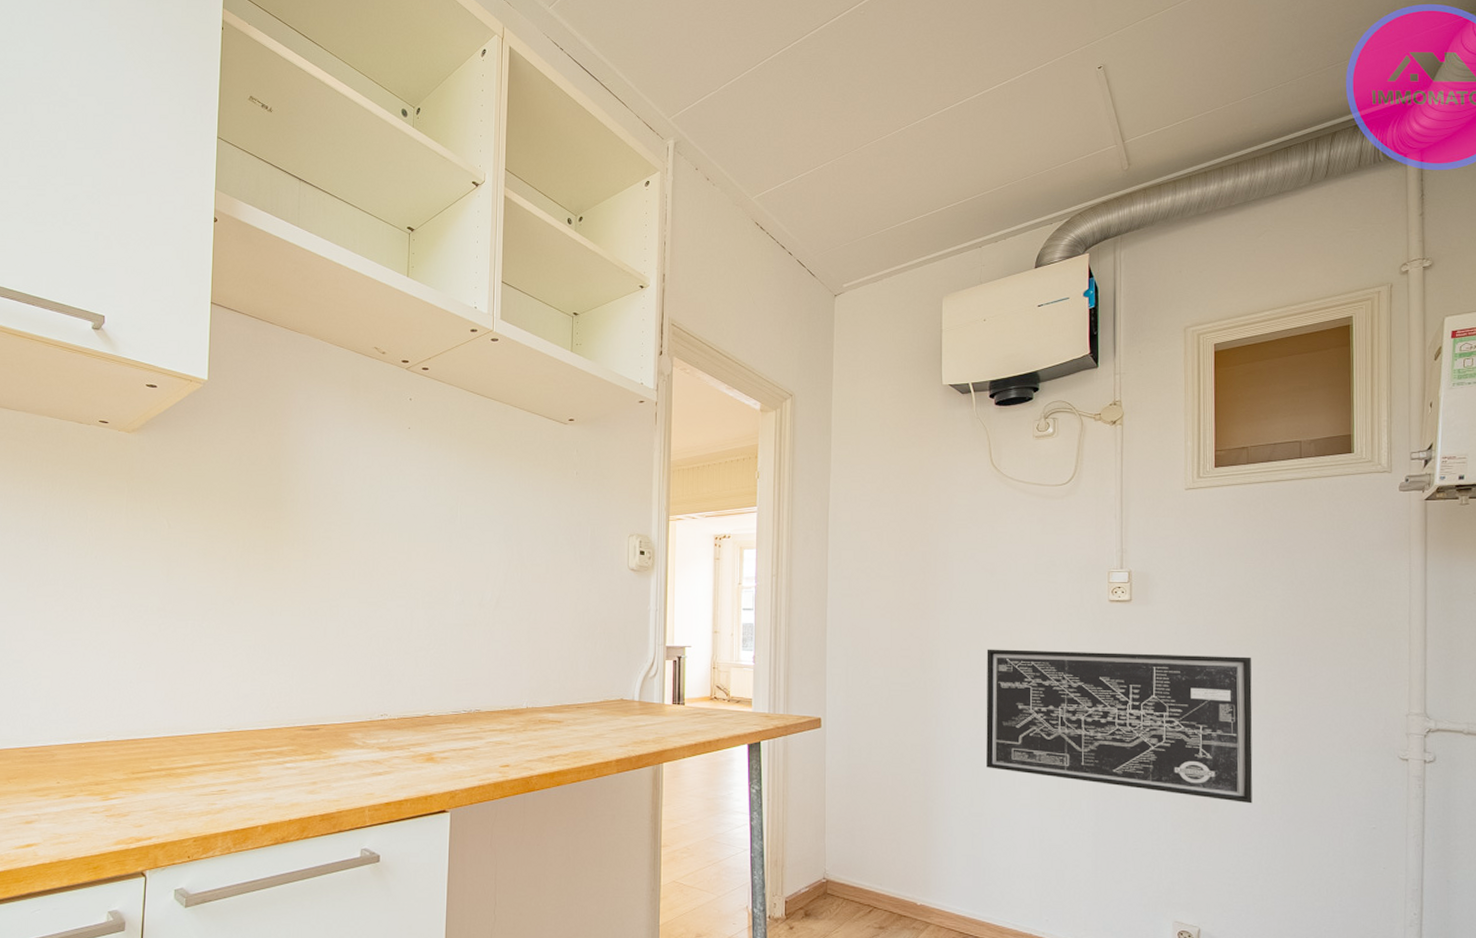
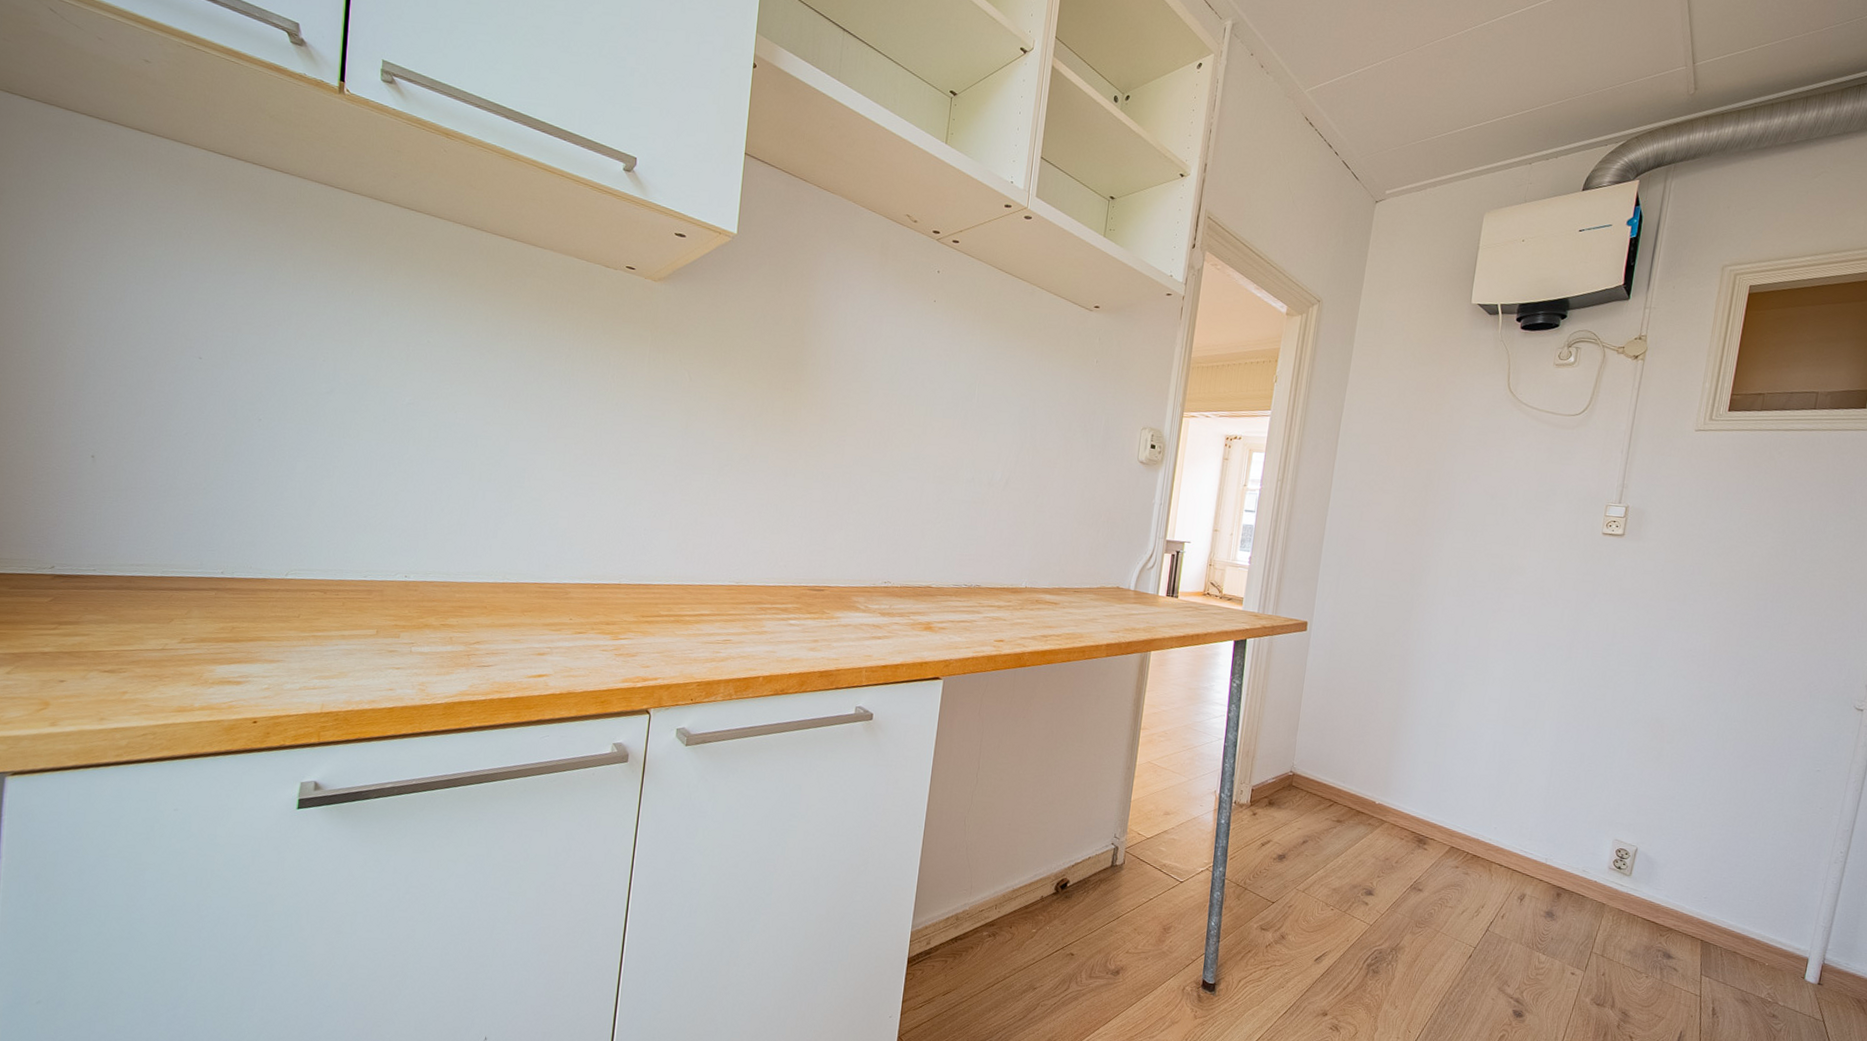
wall art: present [986,649,1253,804] -> none [1460,570,1731,738]

